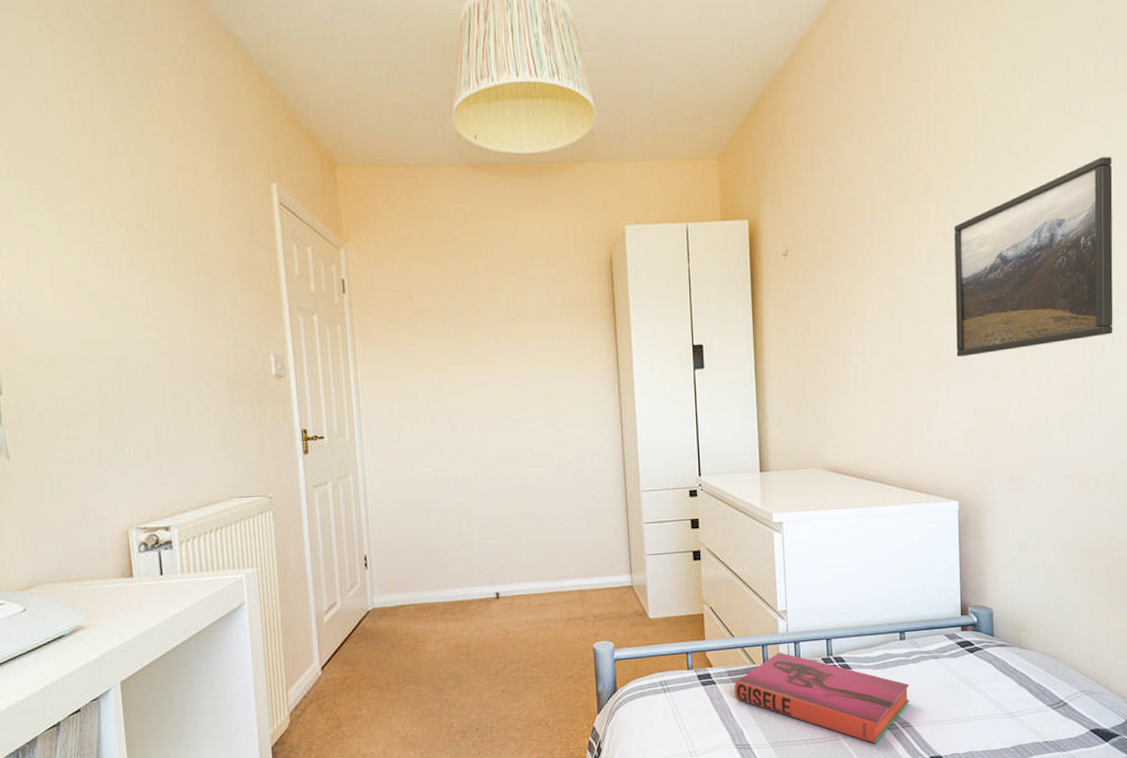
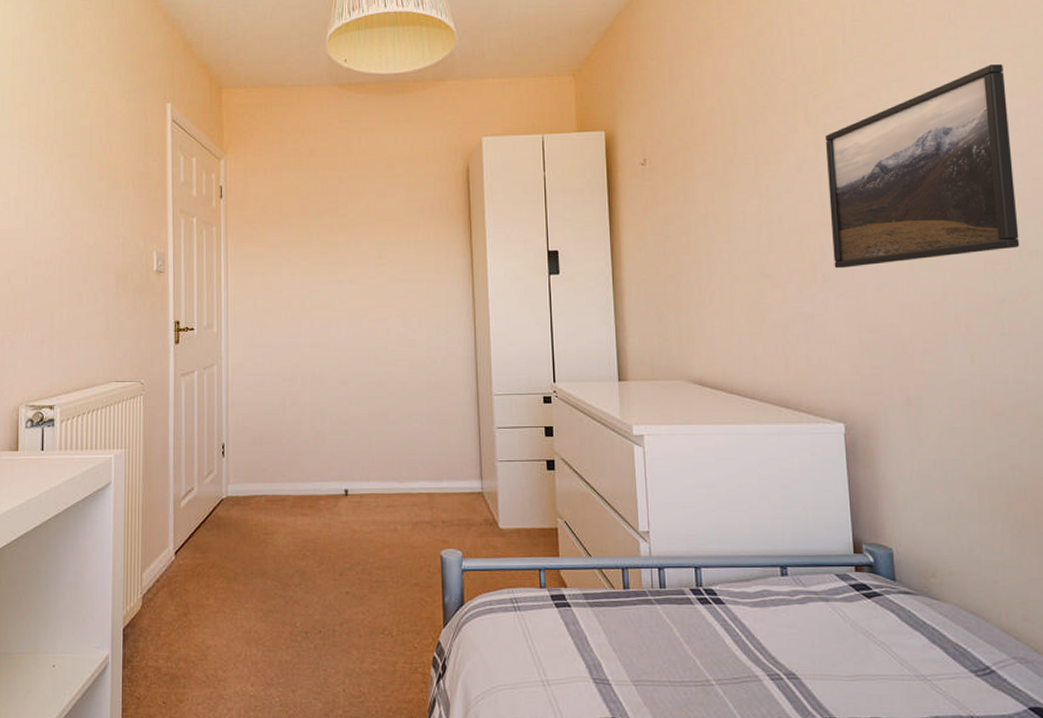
hardback book: present [734,652,910,745] -> none [591,578,796,696]

